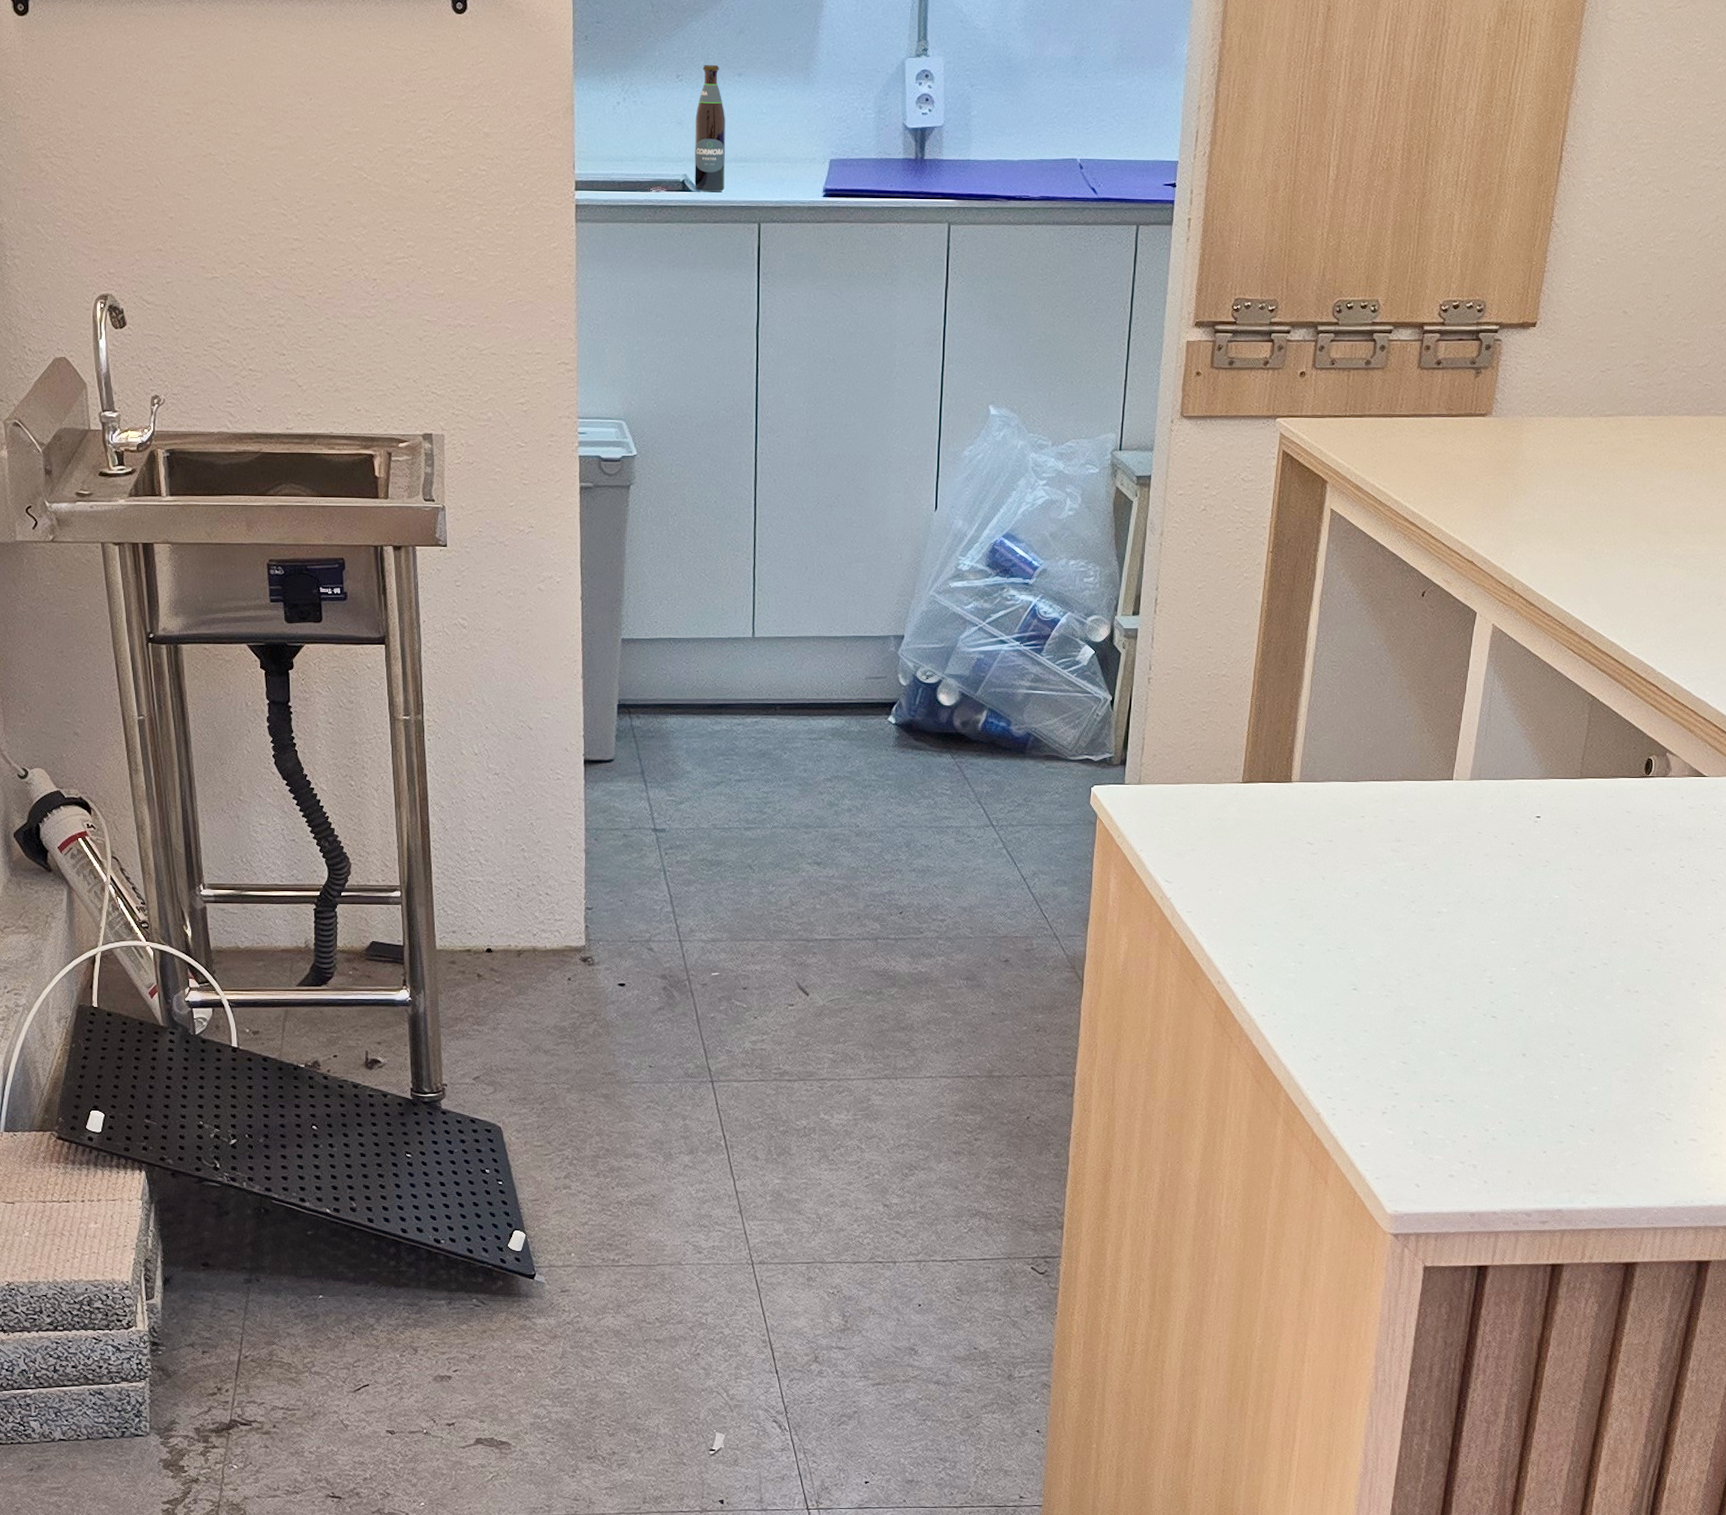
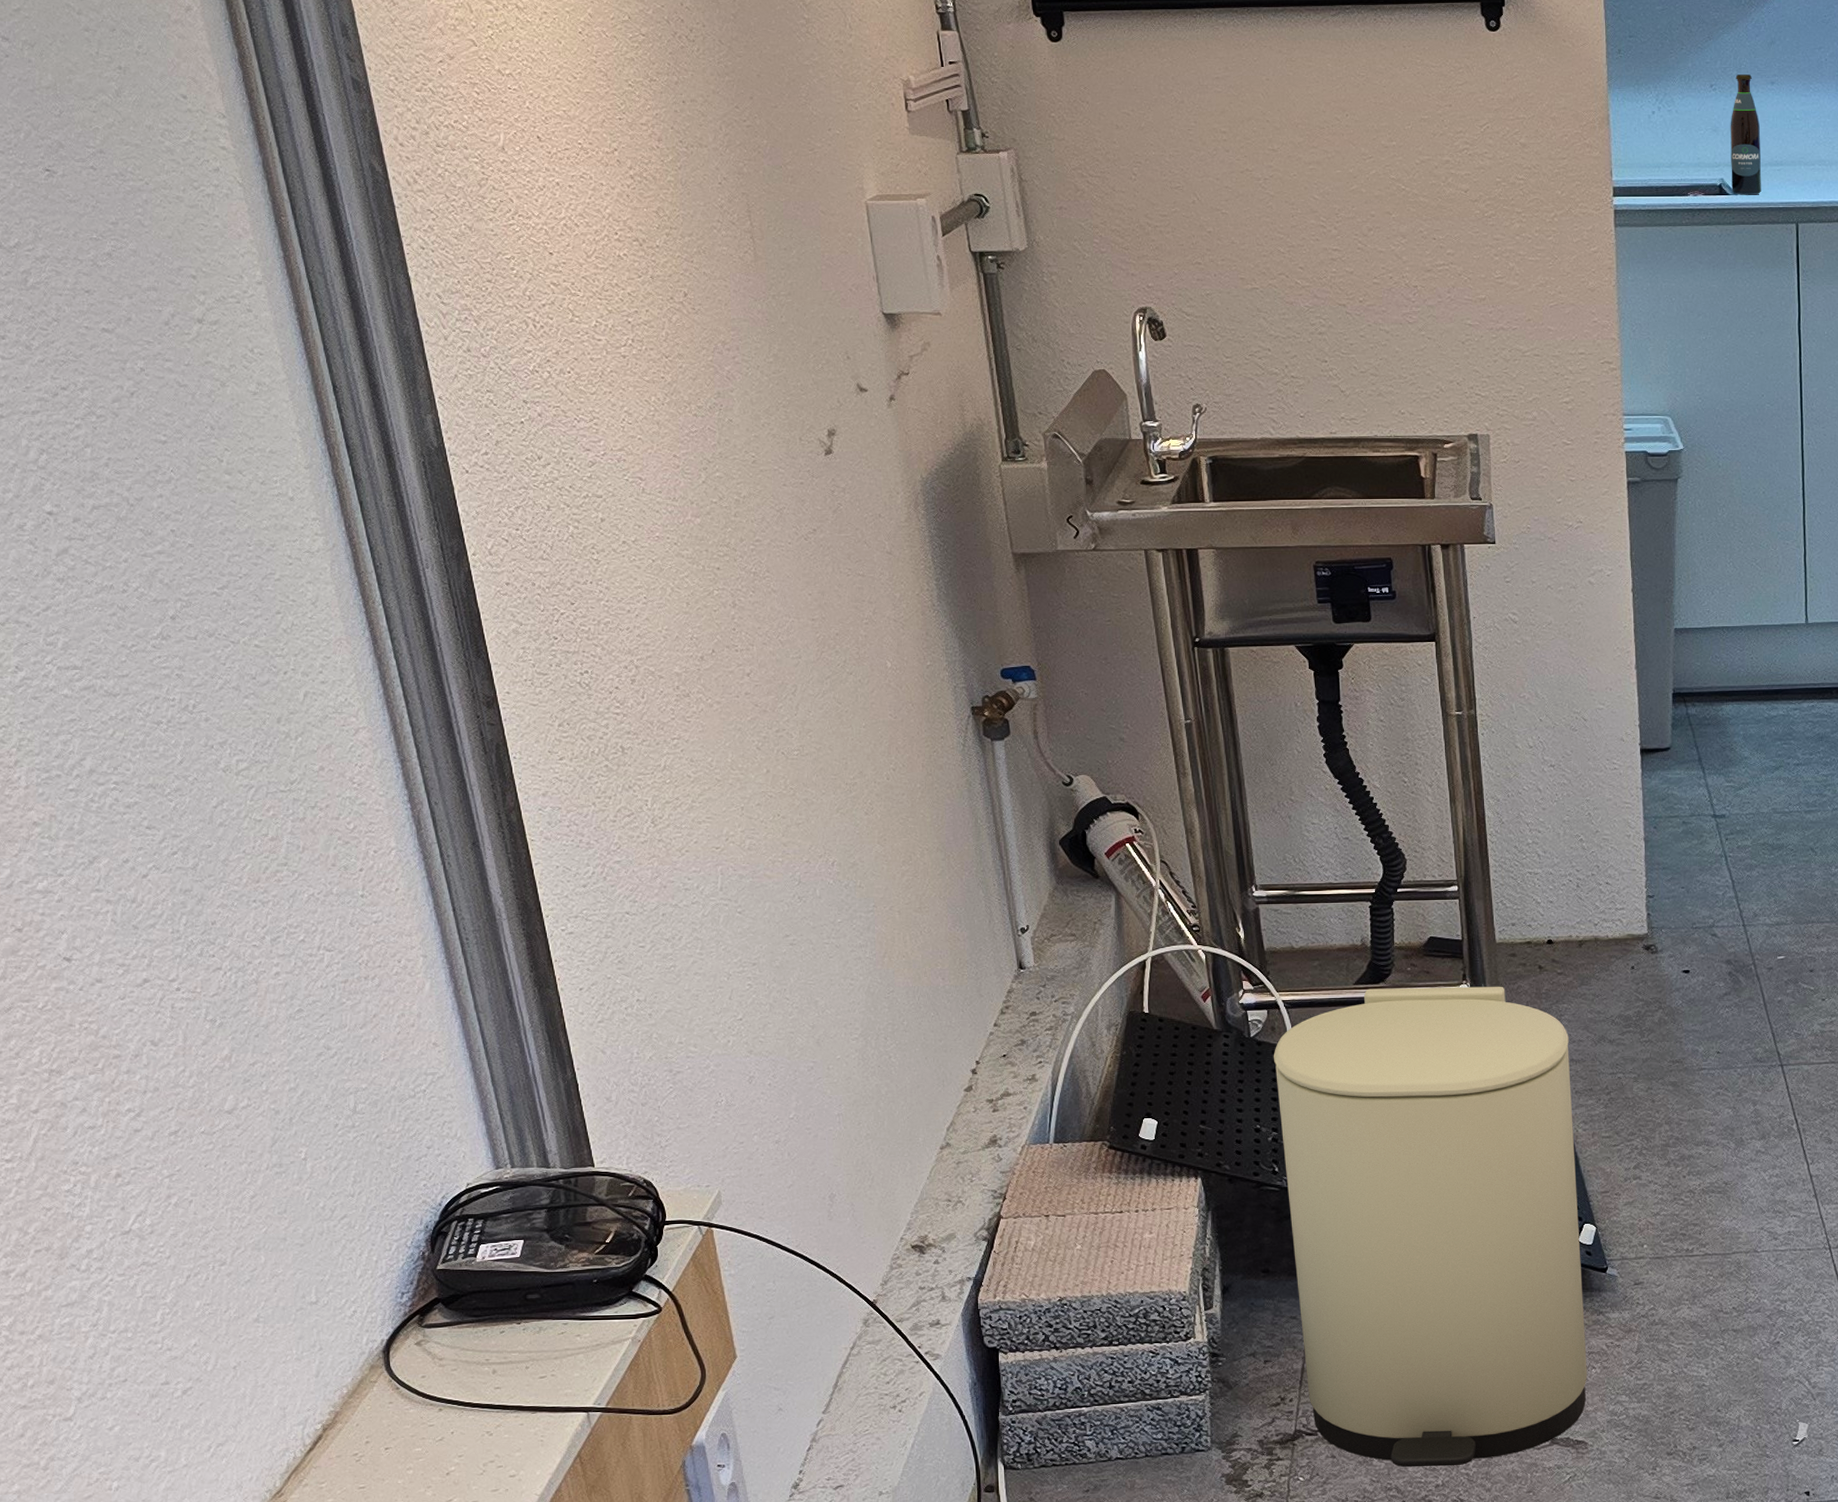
pedal bin: none [217,991,513,1461] -> present [1273,986,1587,1468]

